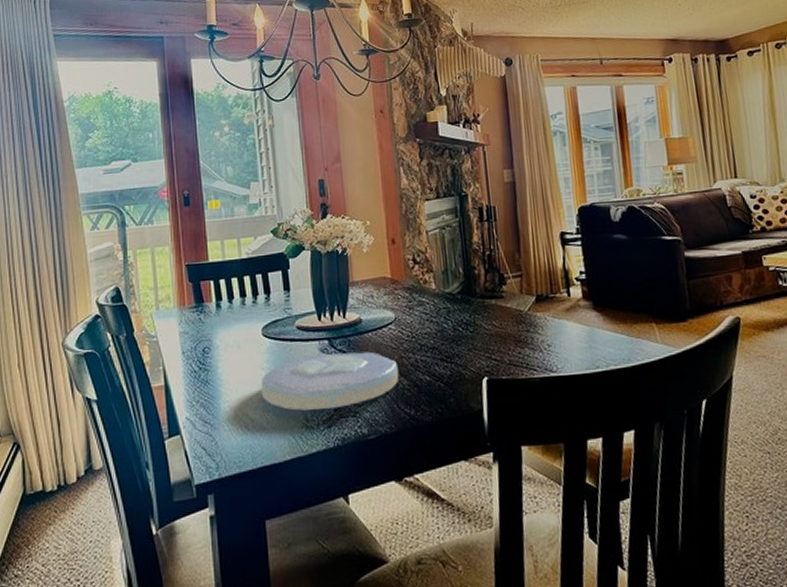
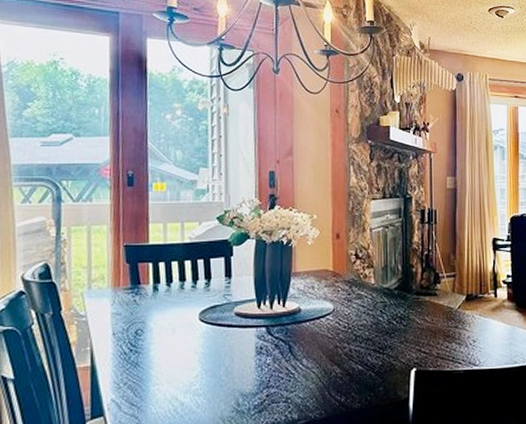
plate: present [260,351,399,411] -> none [193,340,333,395]

